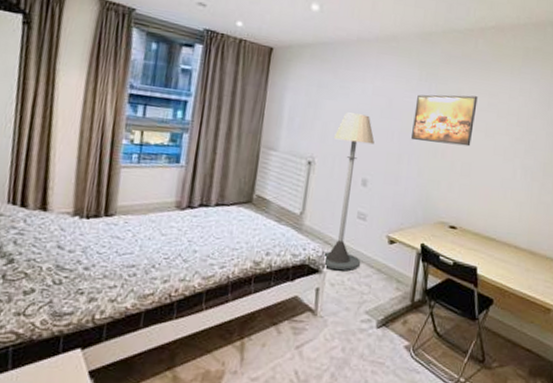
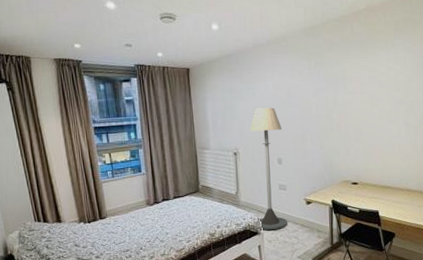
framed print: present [411,94,478,147] -> none [309,73,360,121]

